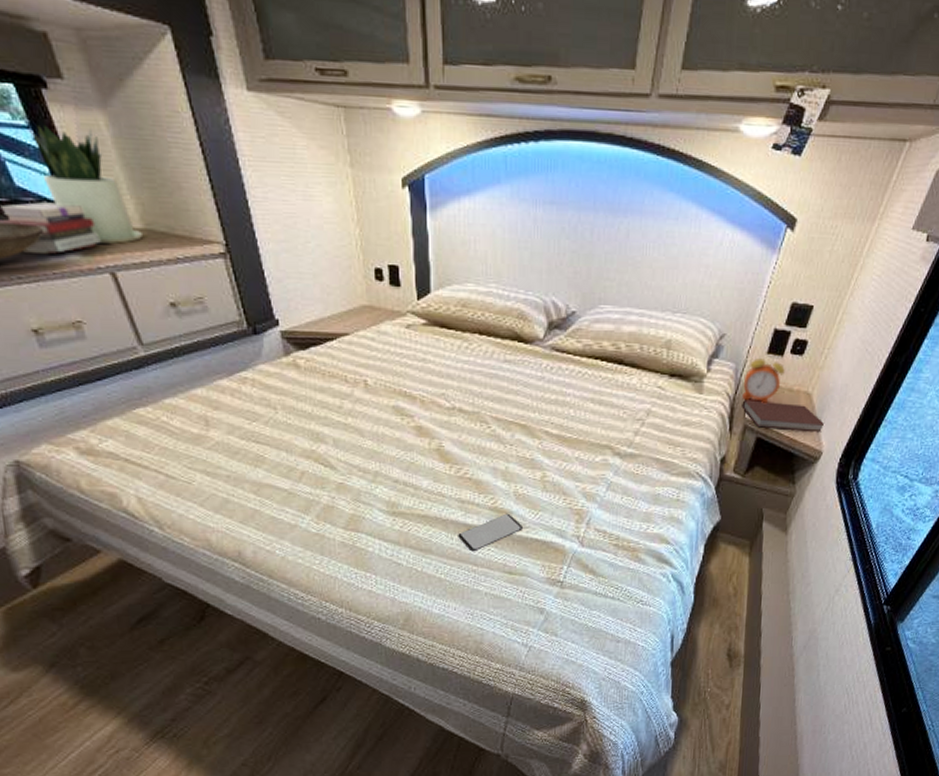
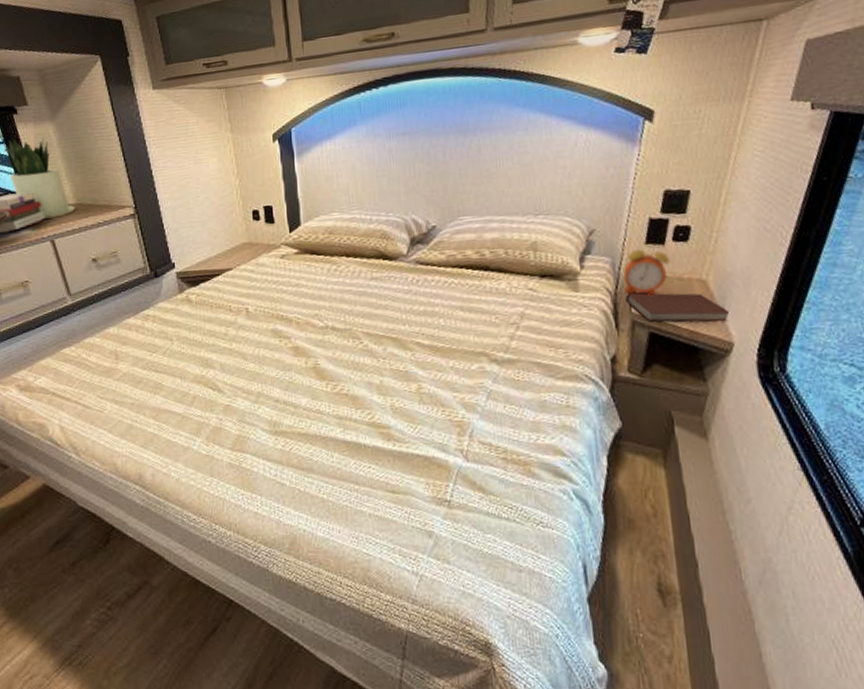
smartphone: present [458,513,523,550] -> none [338,428,402,468]

